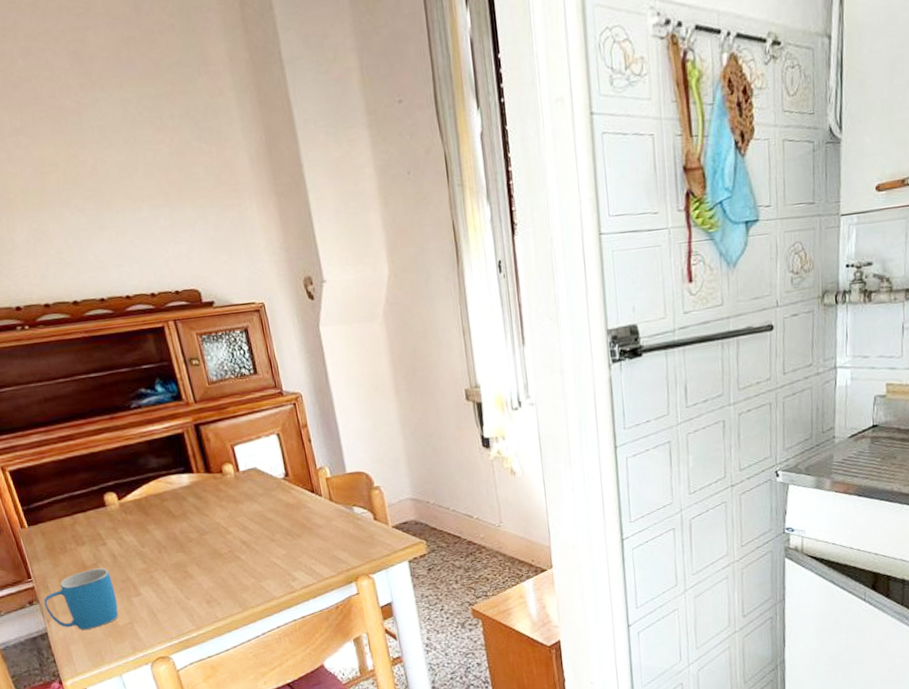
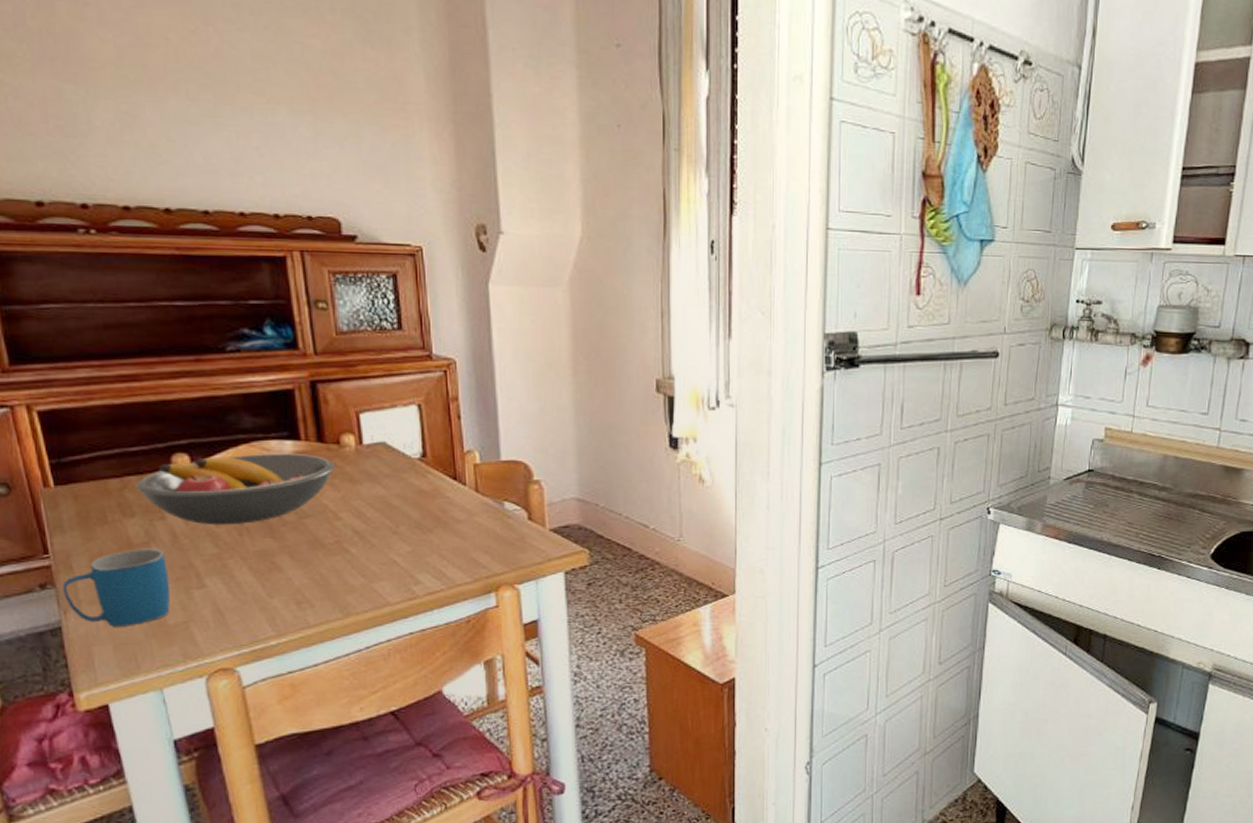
fruit bowl: none [82,483,221,547] -> present [135,454,335,525]

